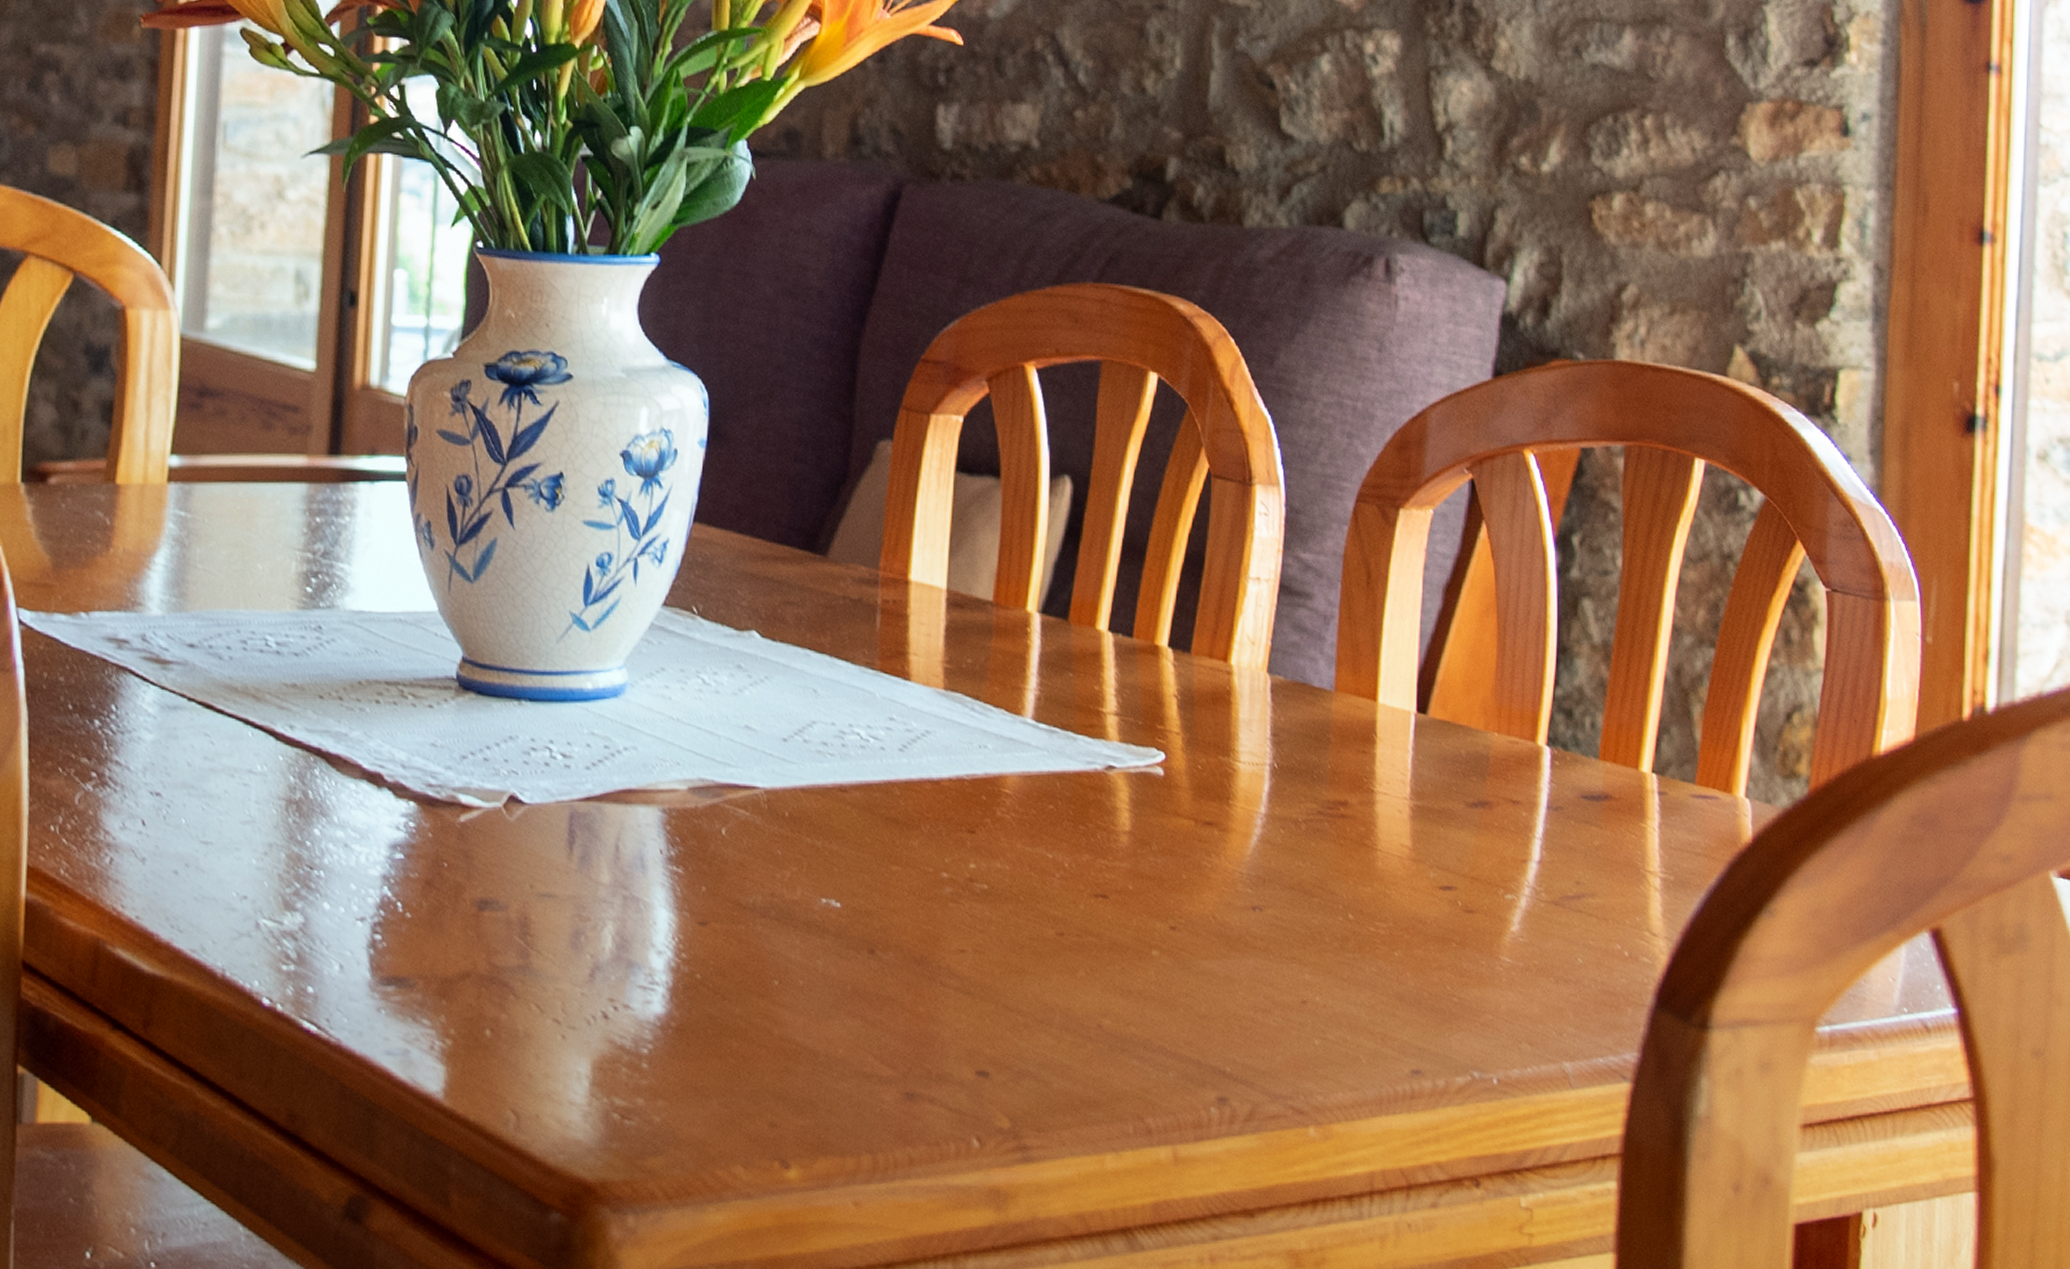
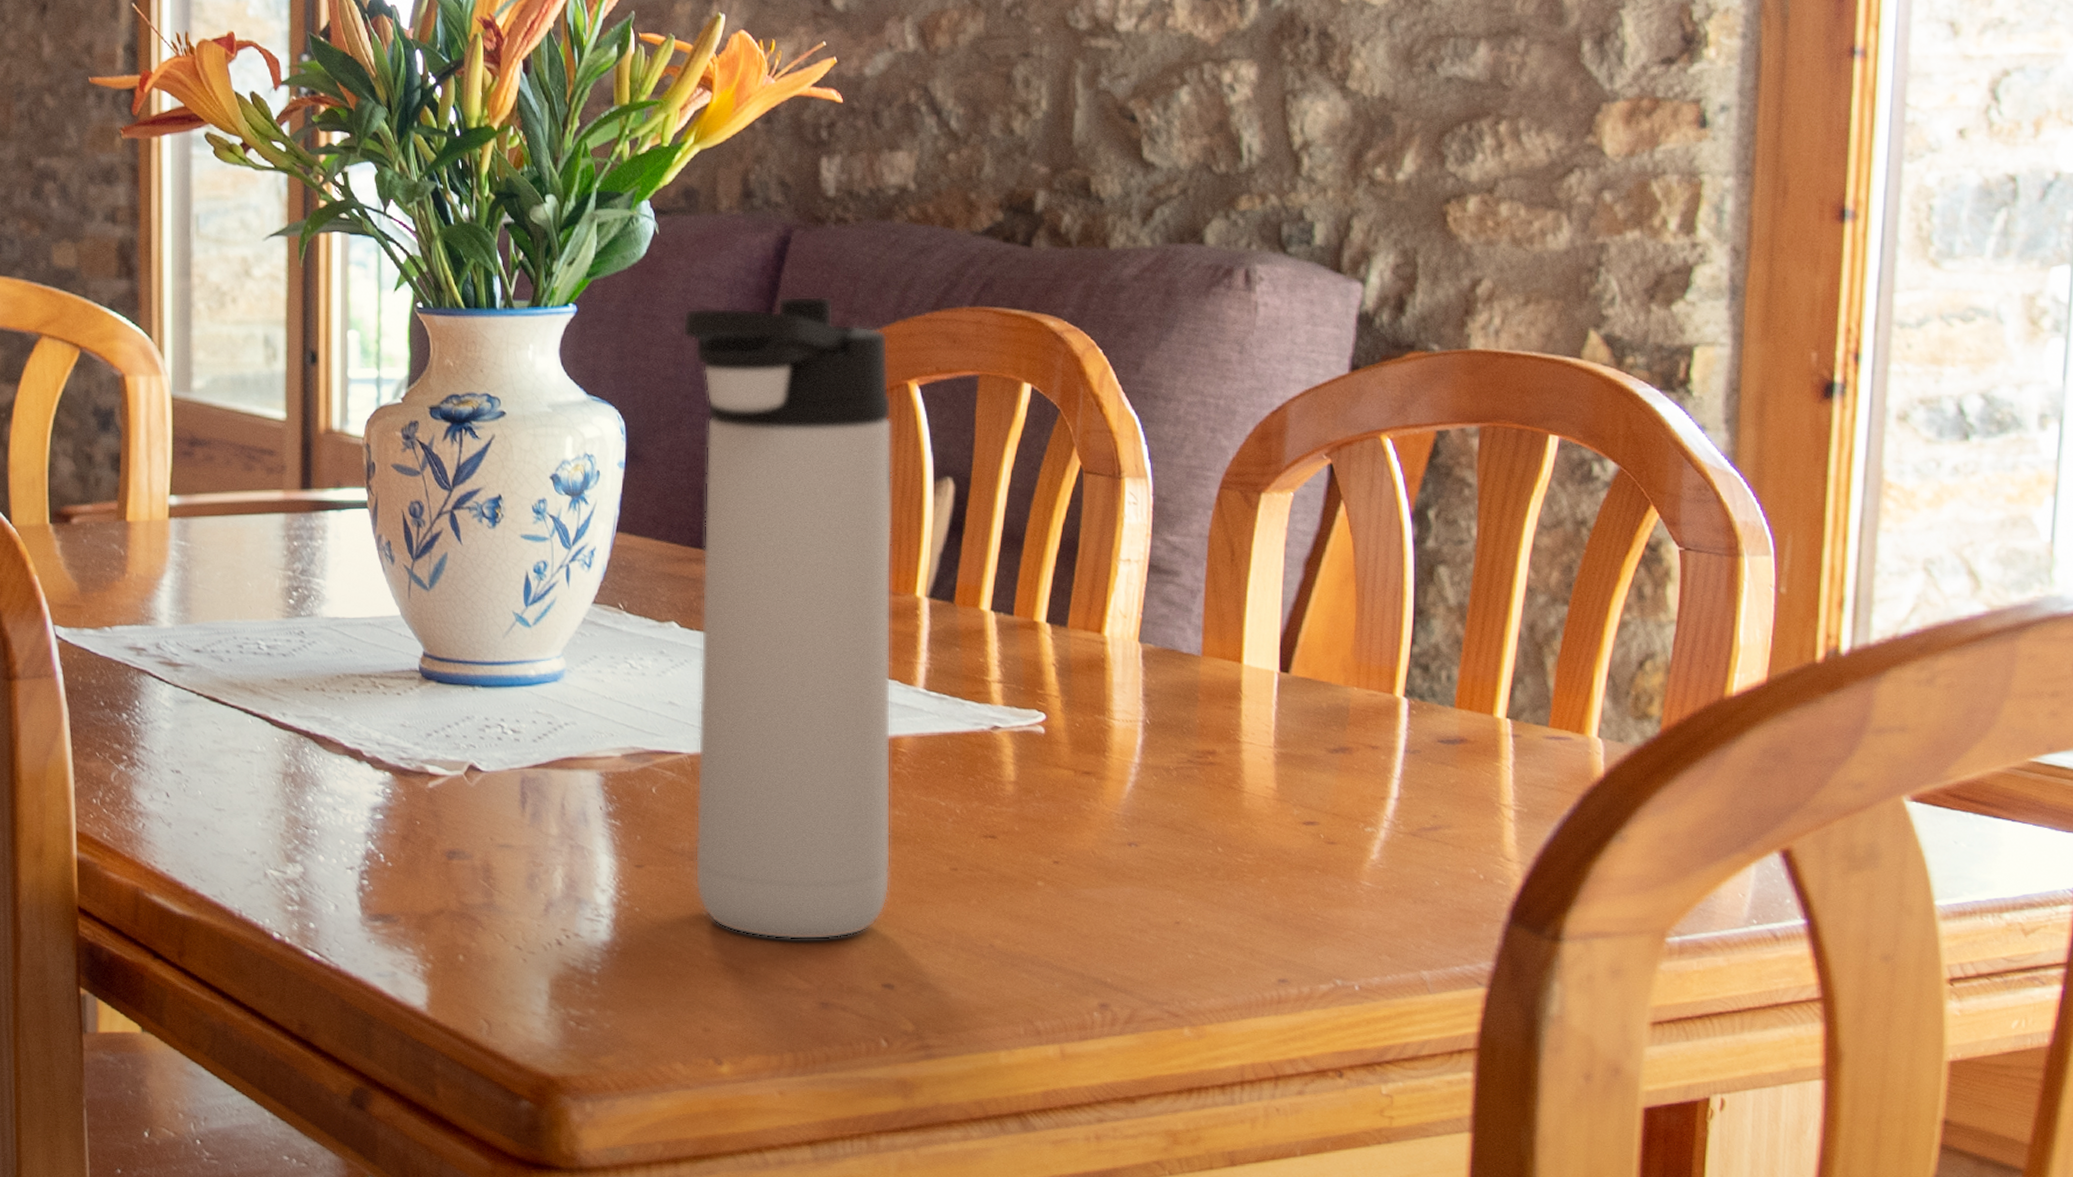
thermos bottle: none [766,259,1006,1016] -> present [683,296,892,940]

